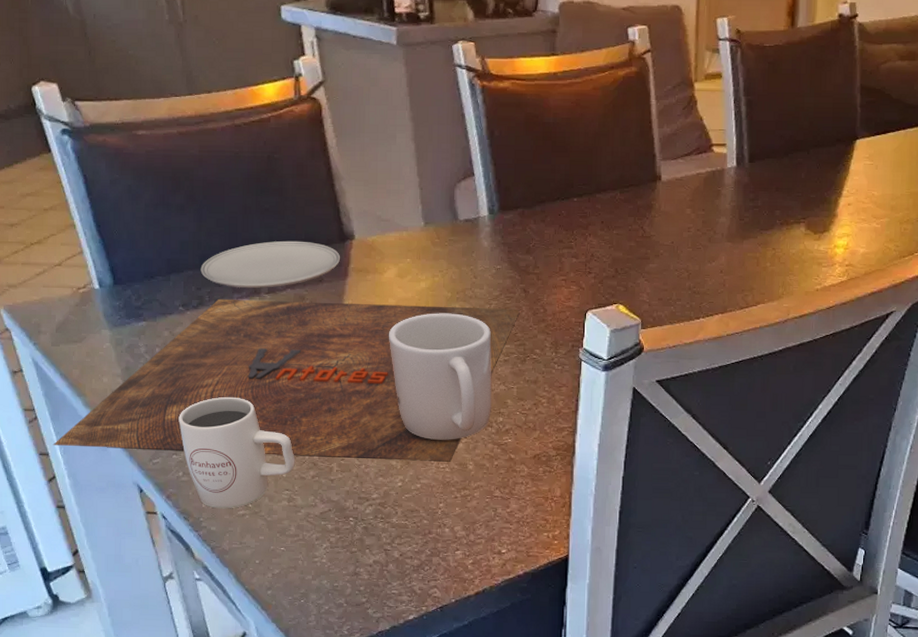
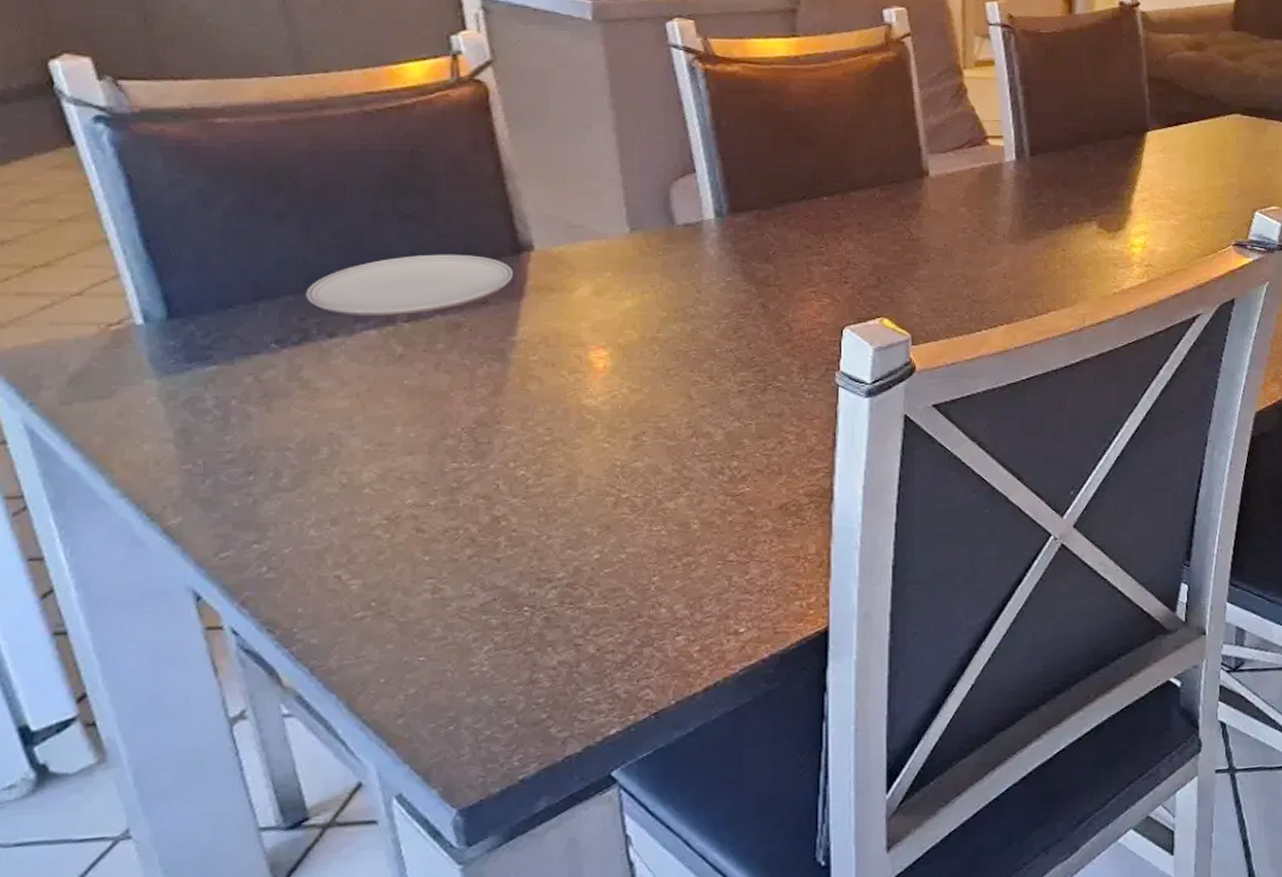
placemat: present [52,298,520,462] -> none [51,328,758,545]
mug: present [178,396,295,509] -> none [263,458,443,613]
mug: present [388,313,493,440] -> none [580,336,724,496]

